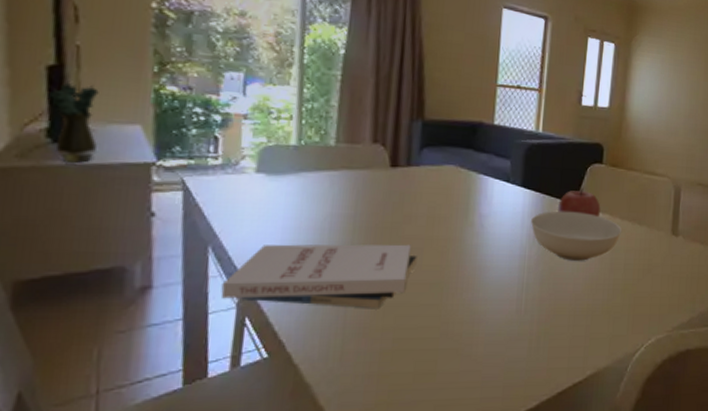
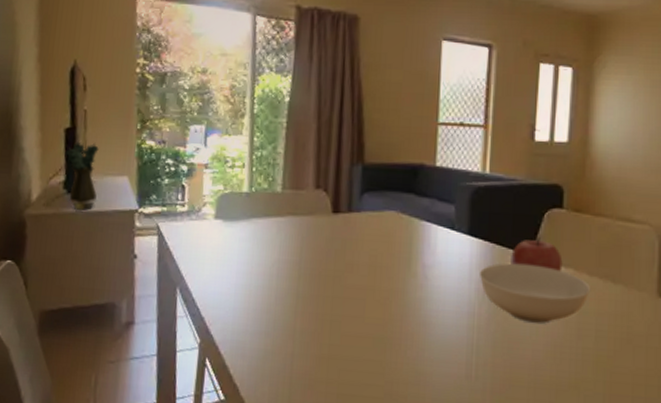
books: present [220,244,417,308] -> none [186,288,360,360]

